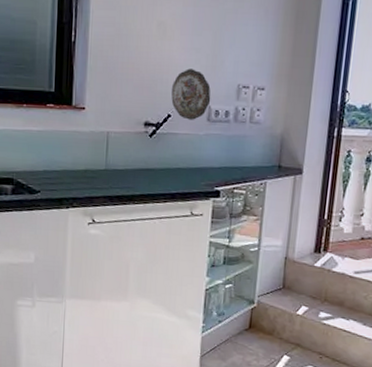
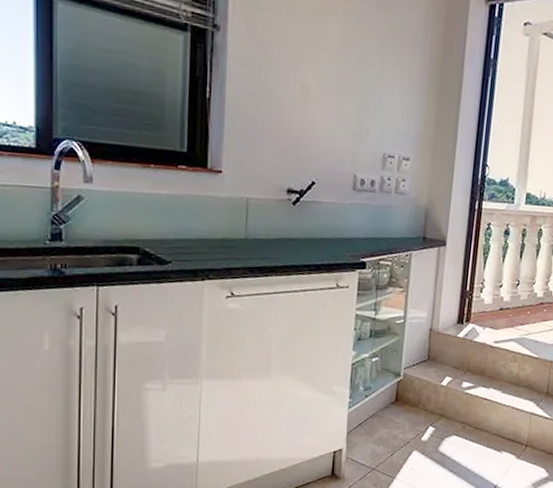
decorative plate: present [171,68,211,120] -> none [315,134,357,189]

